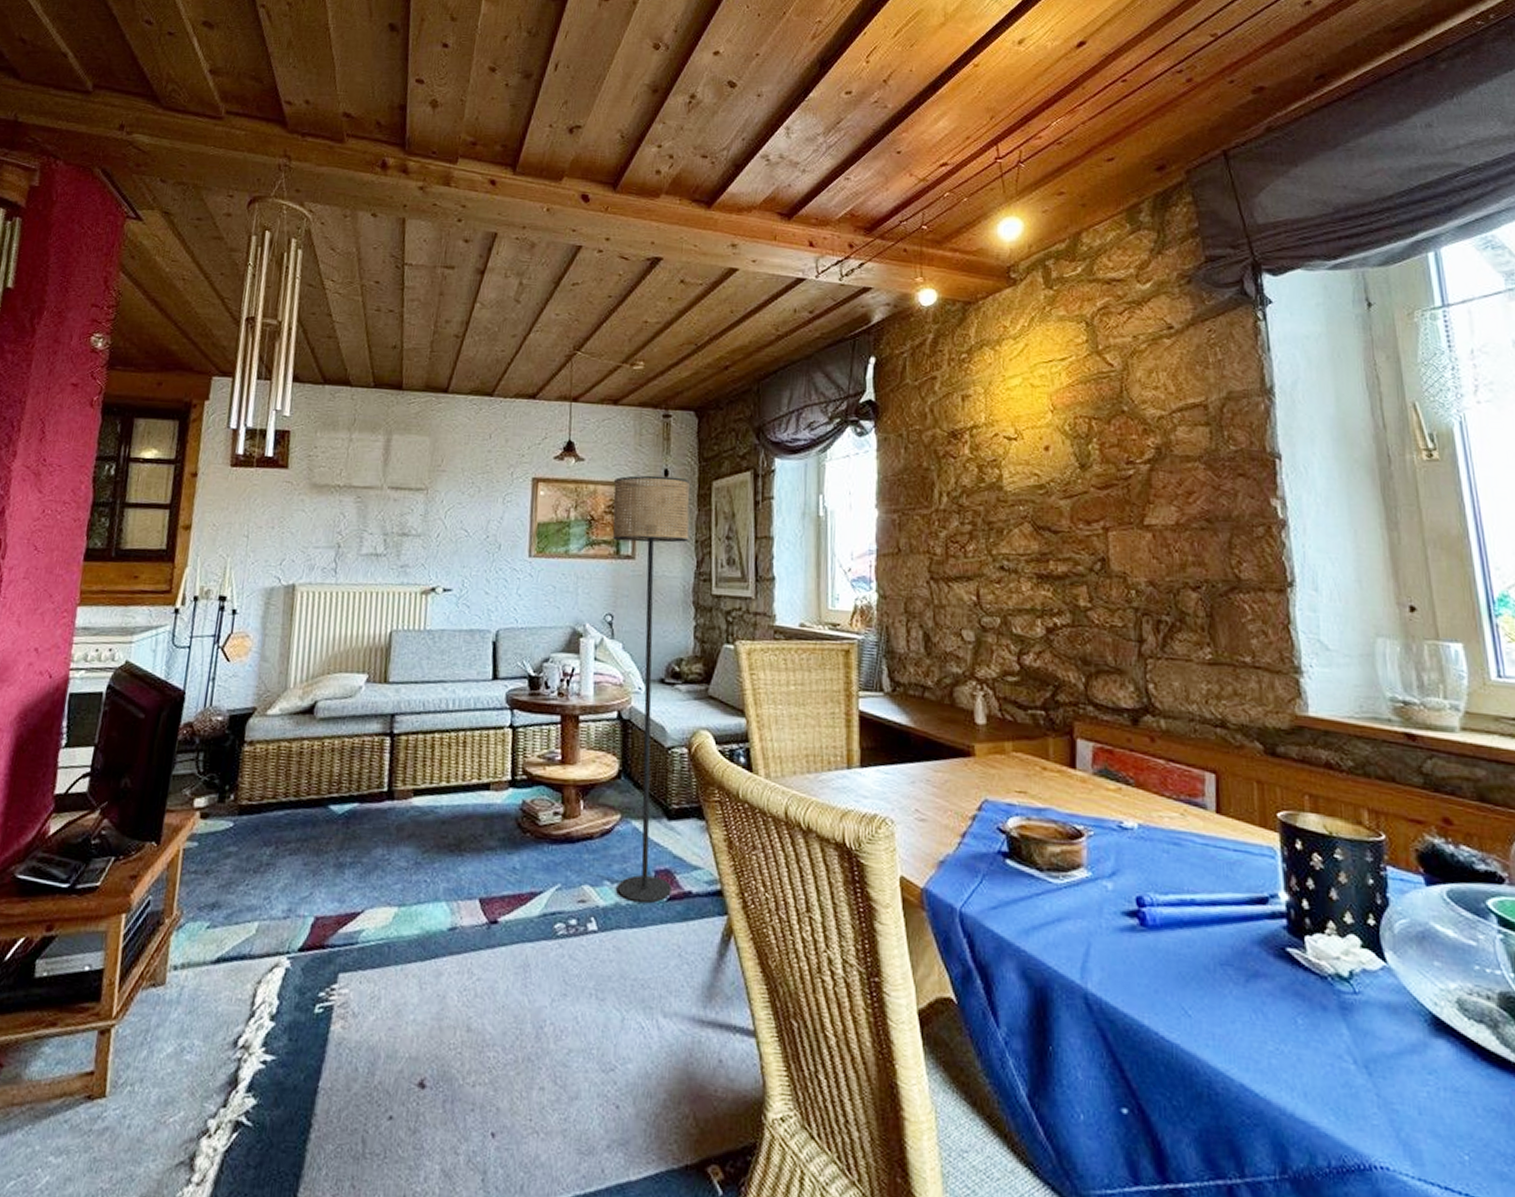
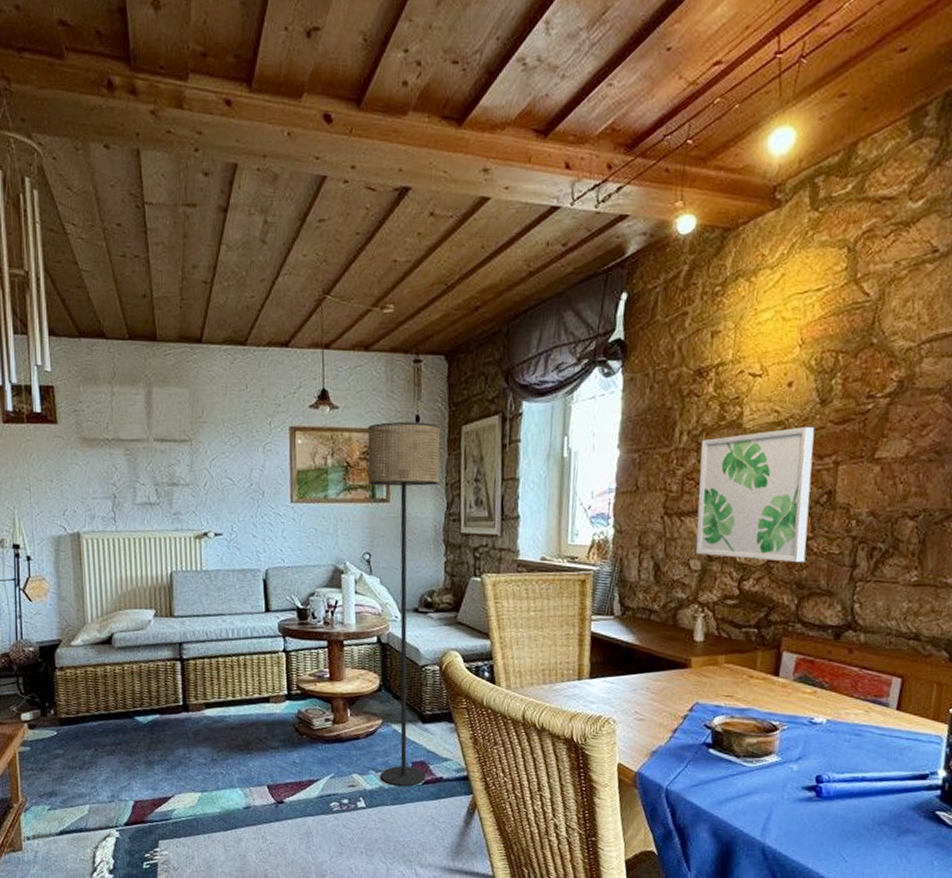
wall art: none [962,491,1087,636] -> present [695,427,815,563]

